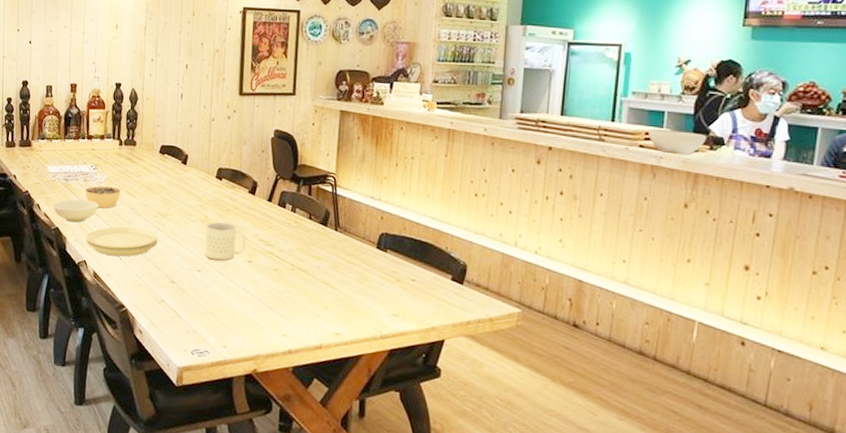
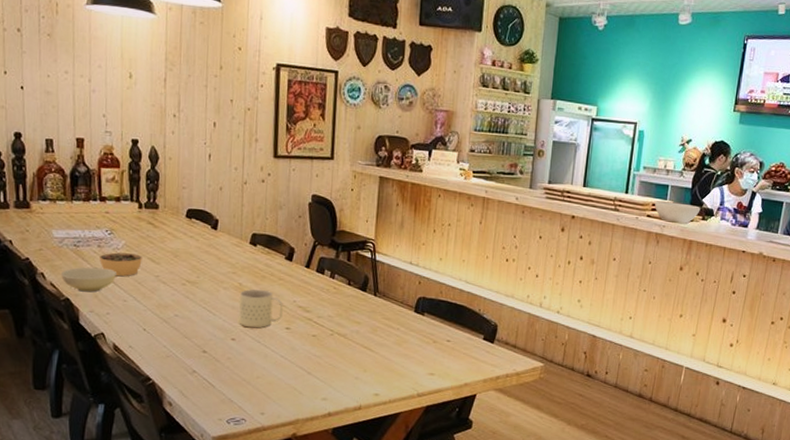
plate: present [86,226,158,257] -> none [103,296,187,328]

